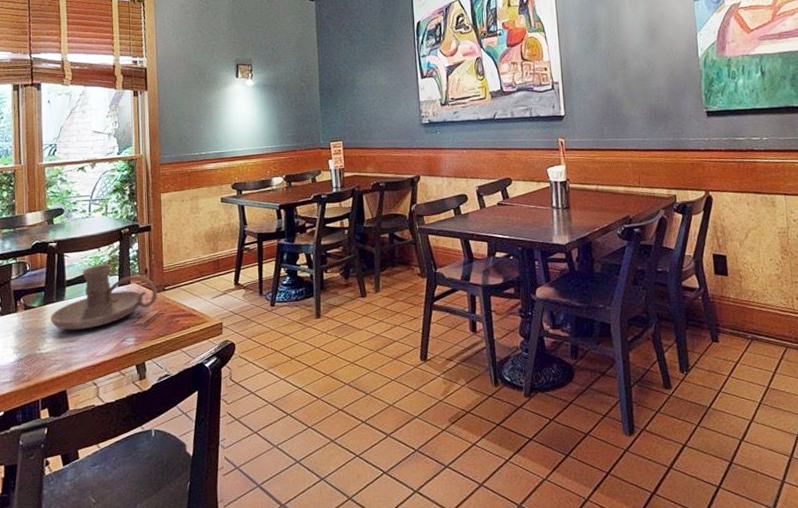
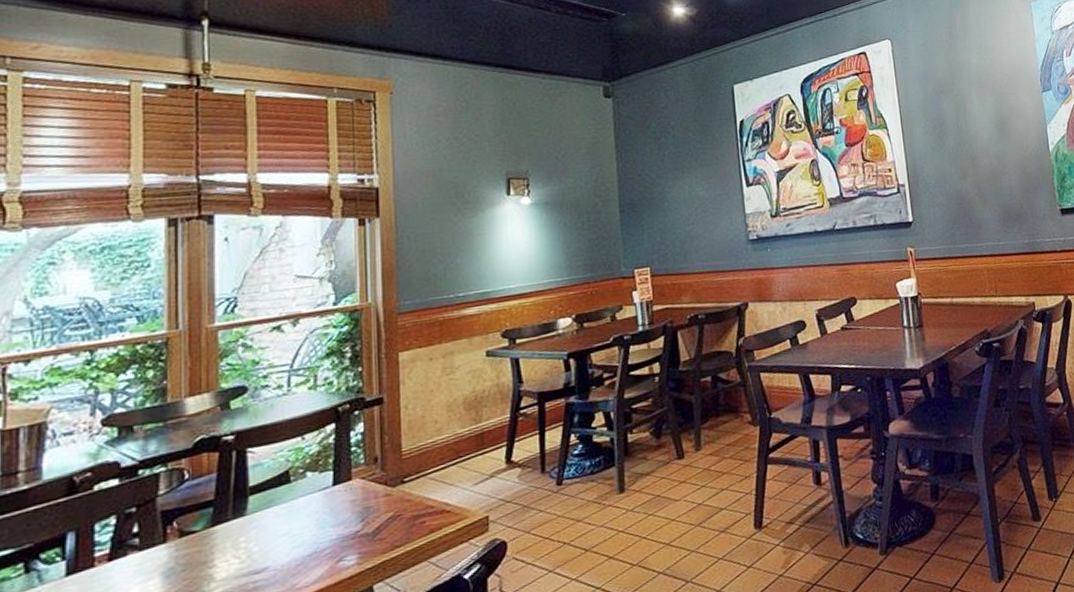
candle holder: present [50,264,157,330] -> none [221,456,392,558]

